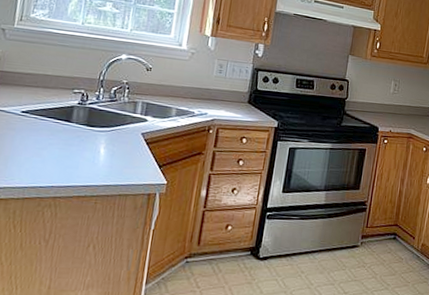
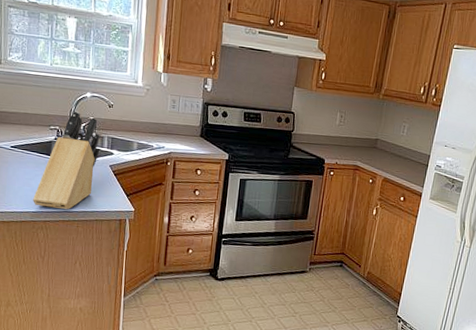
knife block: none [42,73,135,184] -> present [33,111,101,210]

